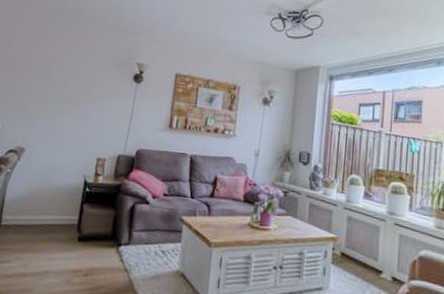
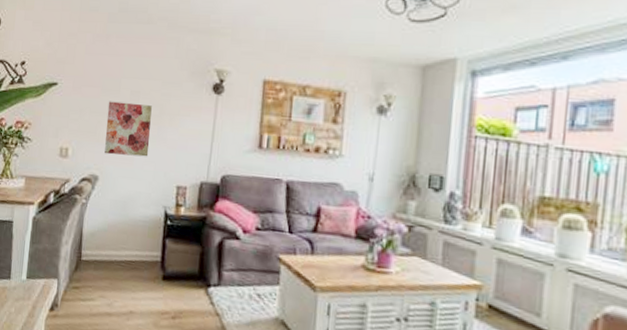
wall art: none [33,83,80,133] -> present [105,101,152,157]

